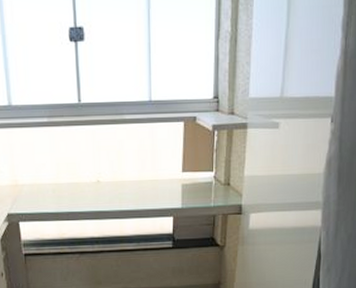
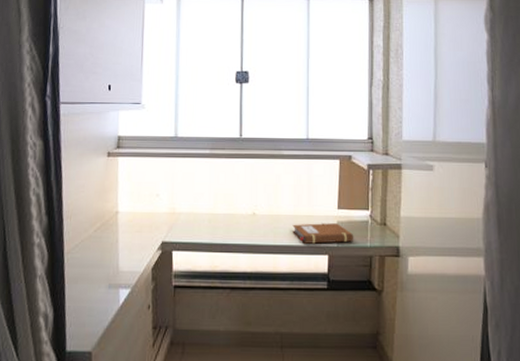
notebook: none [137,186,198,207] -> present [292,223,354,244]

